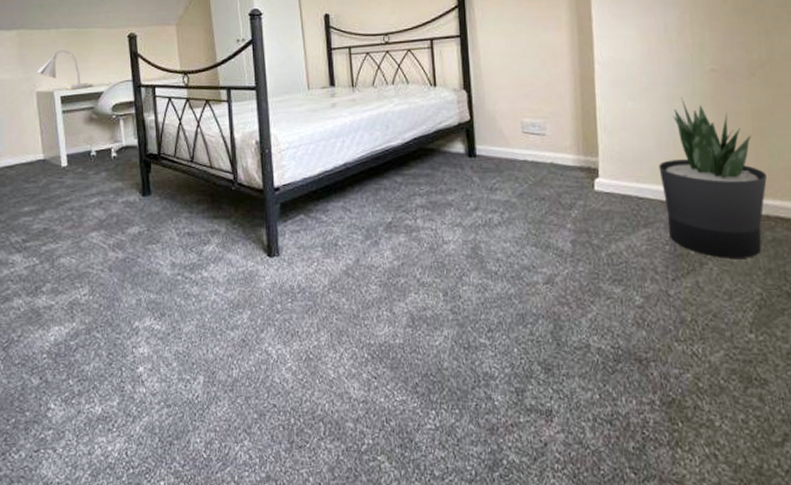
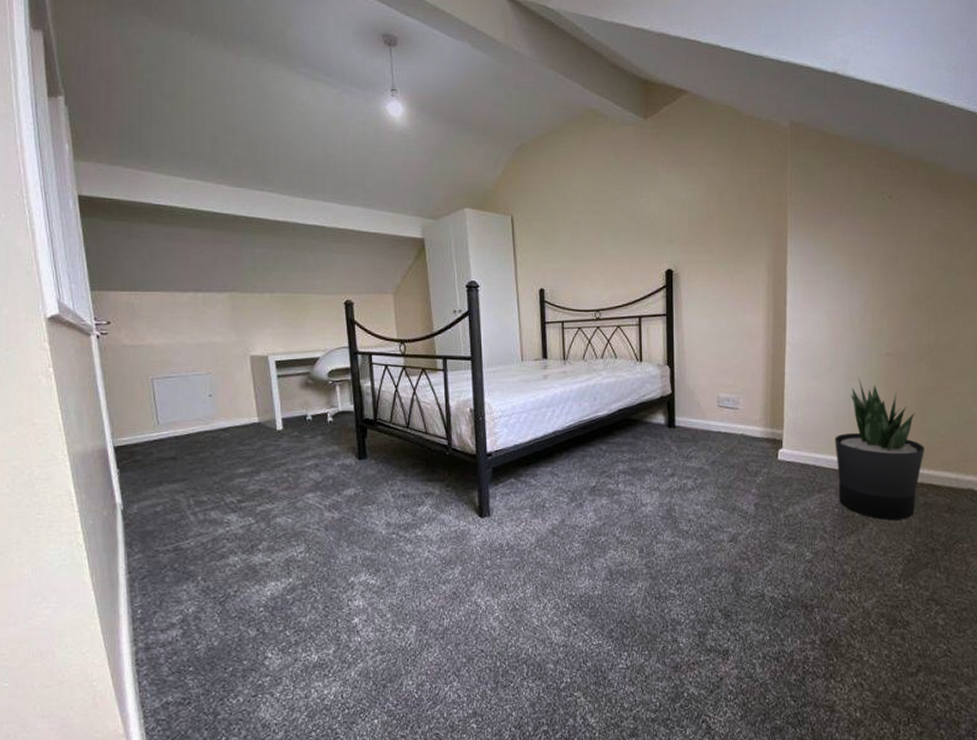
table lamp: present [36,50,93,89] -> none [250,314,309,354]

